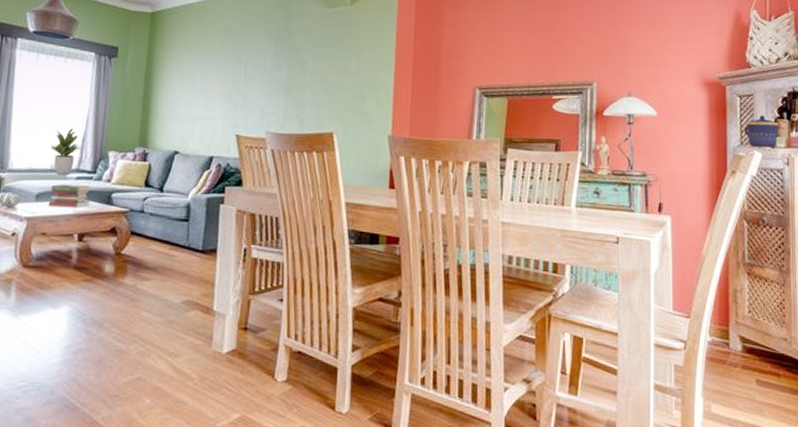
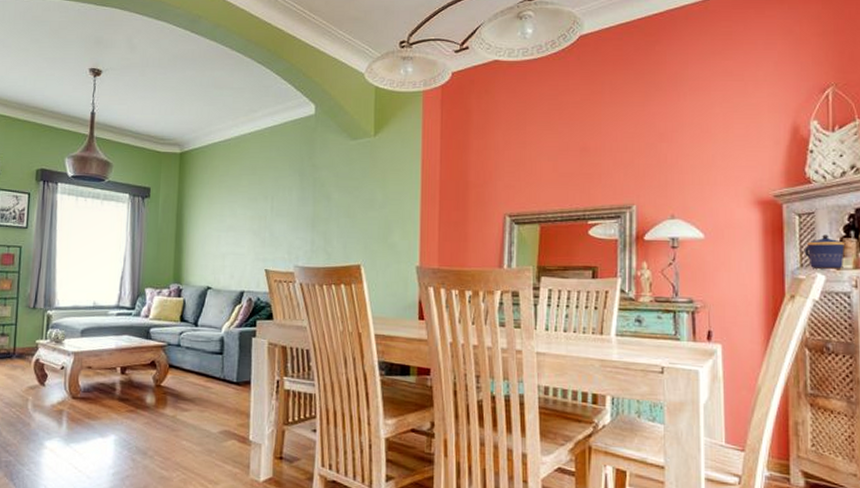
books: present [48,183,90,208] -> none [92,320,130,343]
potted plant: present [50,128,83,175] -> none [92,267,122,312]

